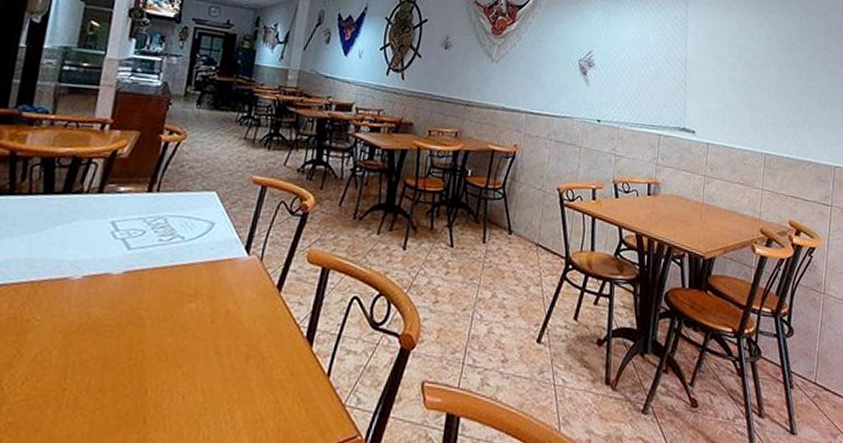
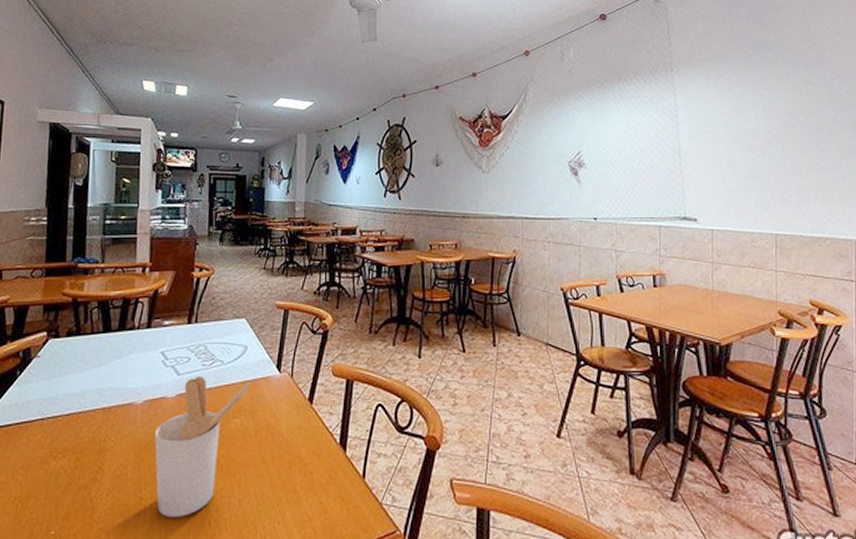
utensil holder: none [83,252,213,413] -> present [155,376,251,517]

